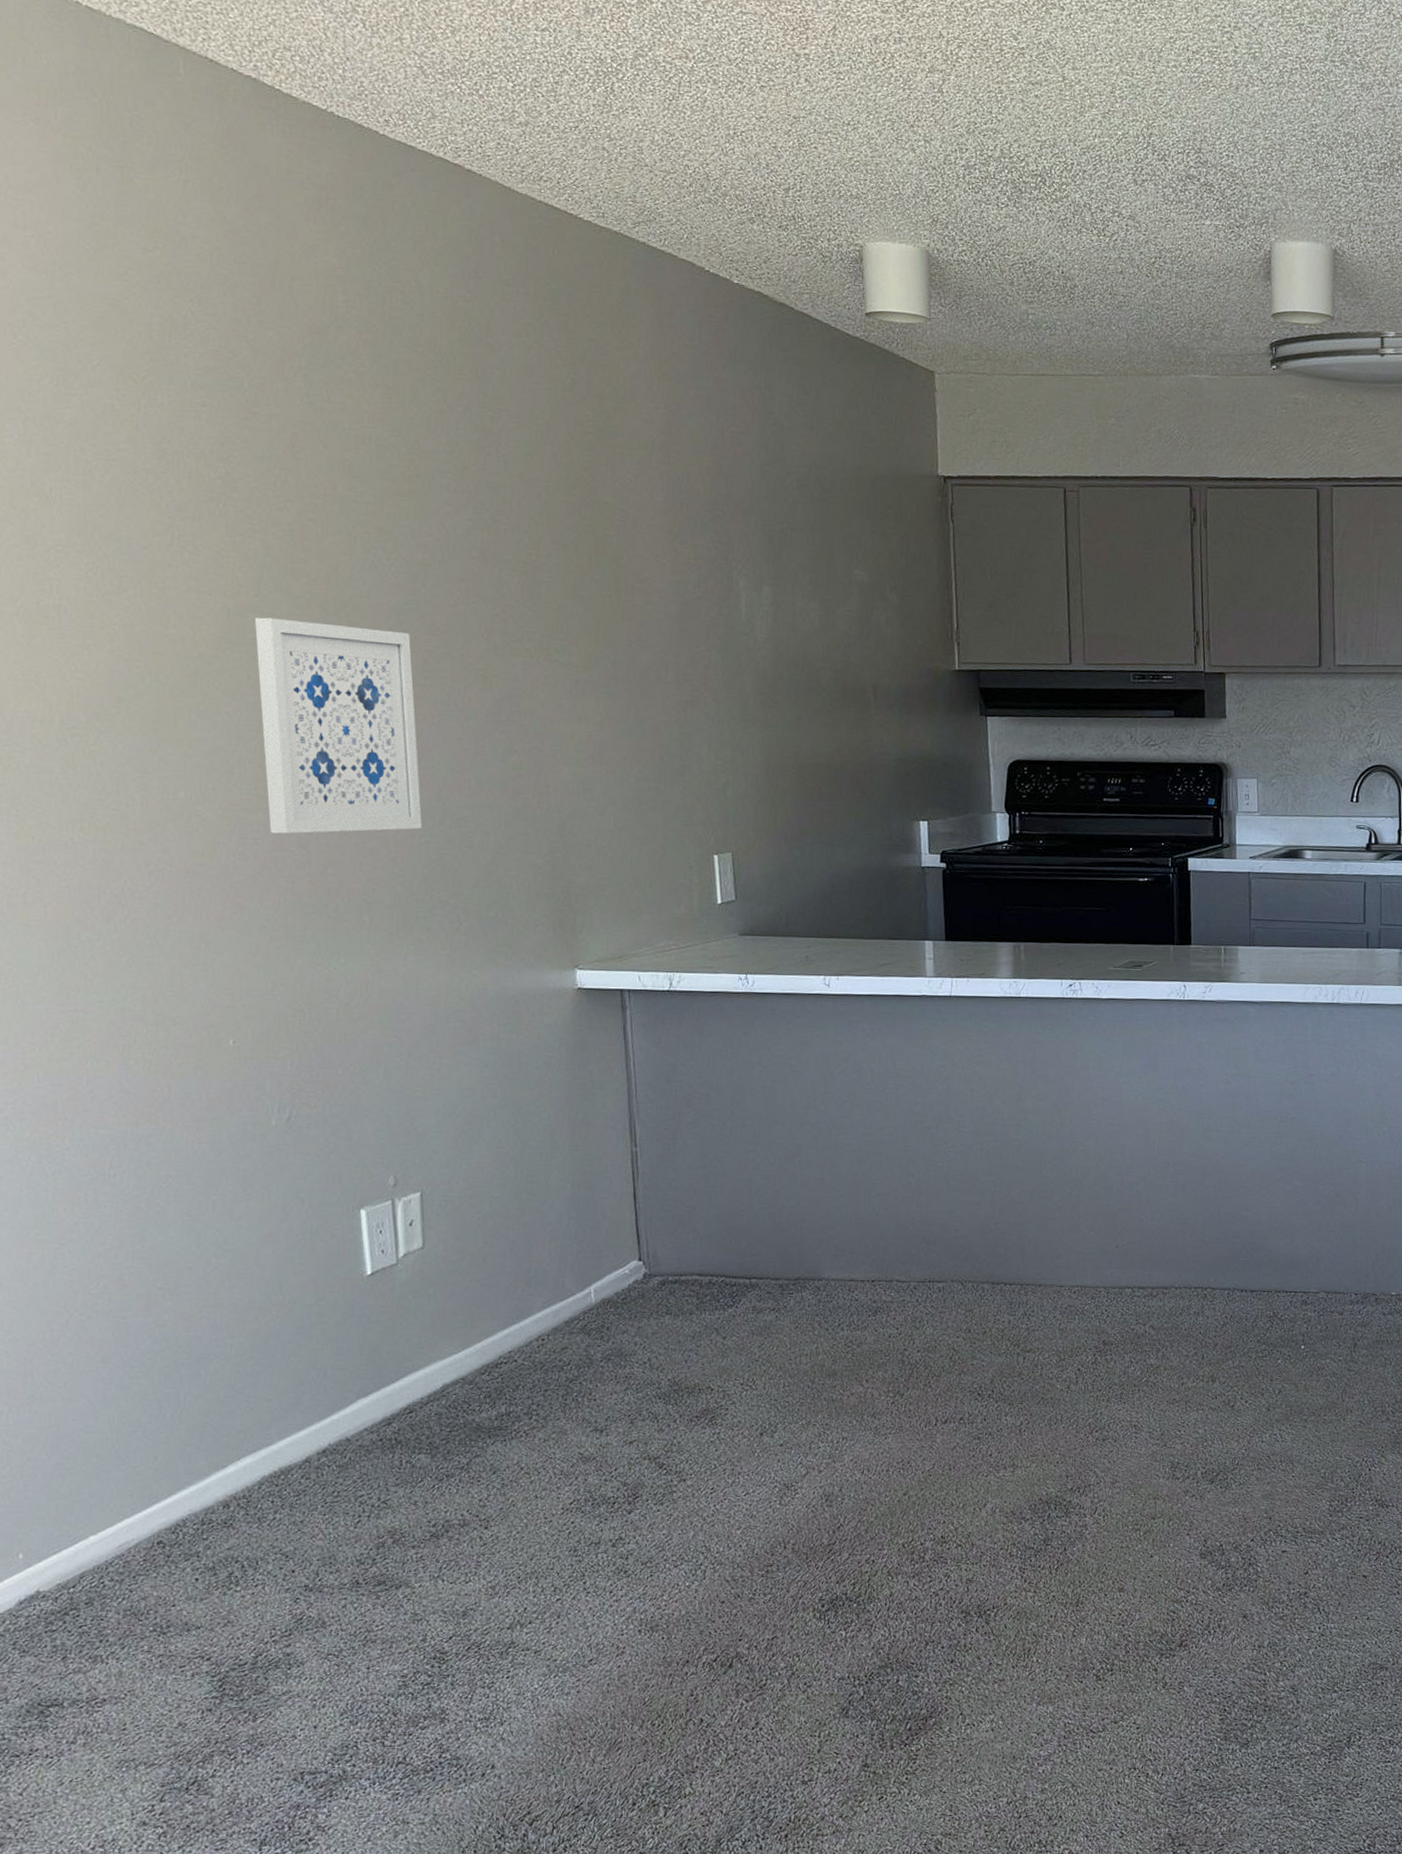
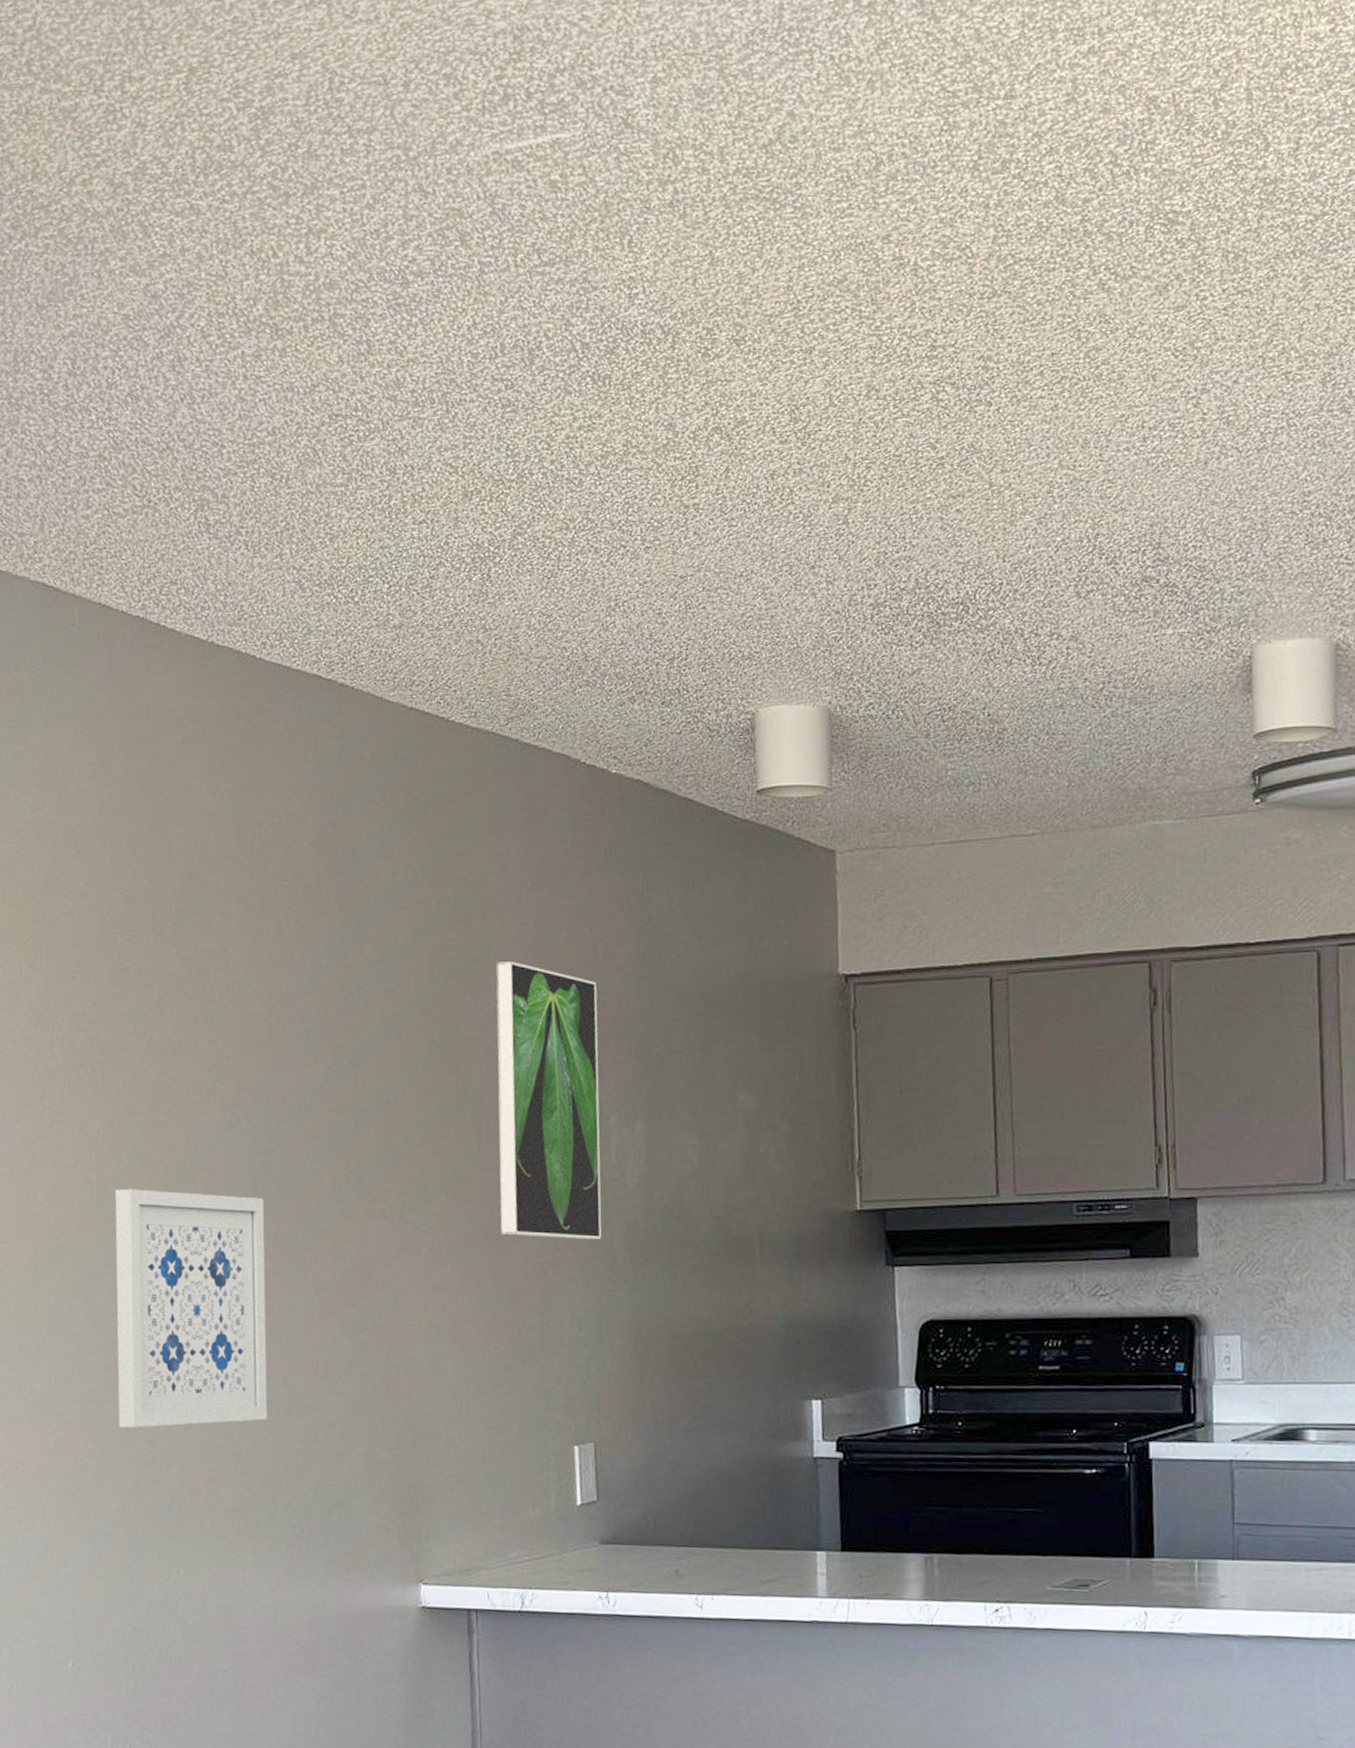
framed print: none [629,439,735,684] -> present [495,962,602,1240]

